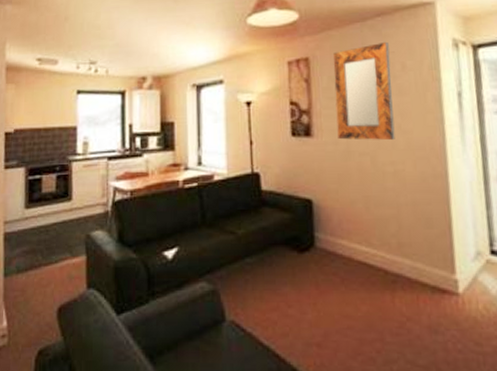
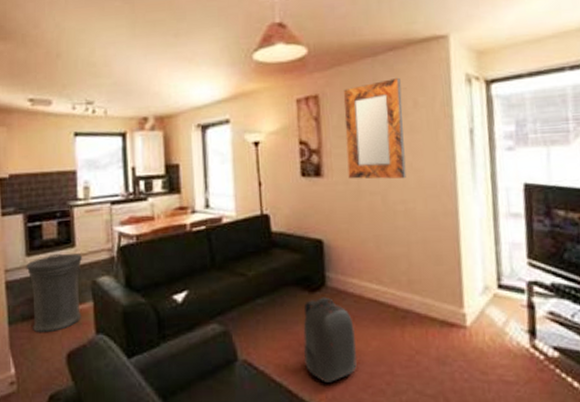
trash can: none [24,206,79,286] -> present [26,253,83,333]
backpack: none [291,258,346,348] -> present [303,297,357,383]

